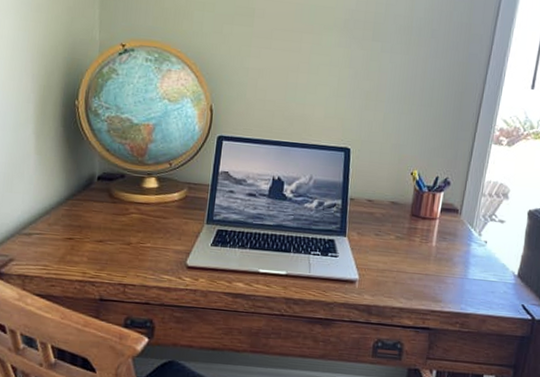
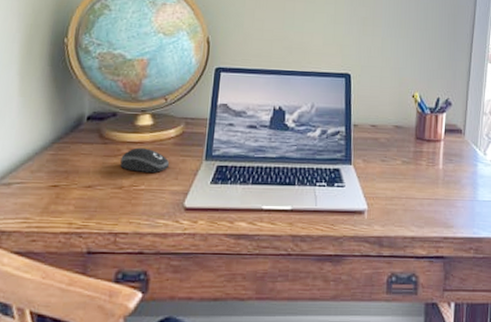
computer mouse: none [128,208,174,232] -> present [120,147,170,173]

